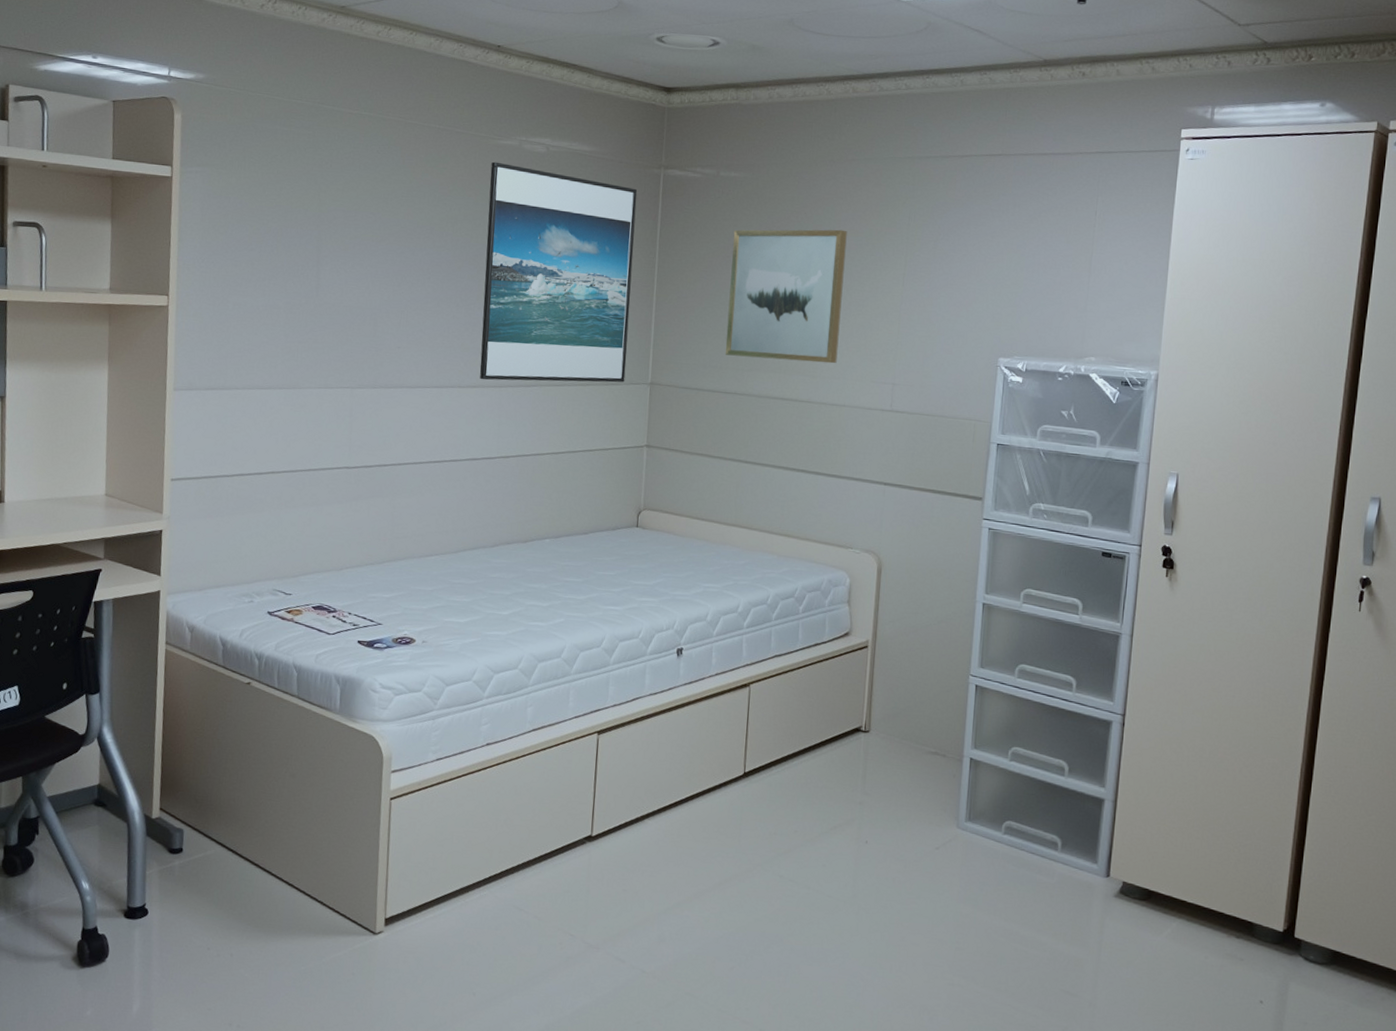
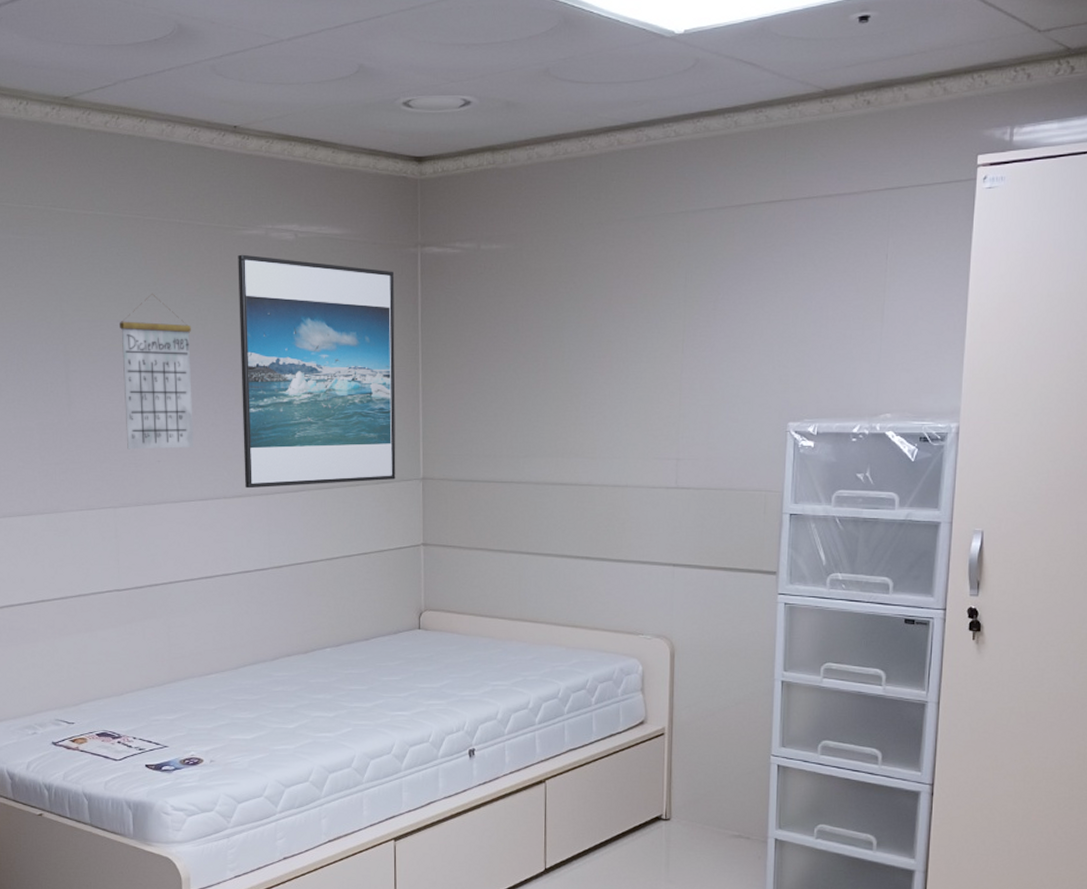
calendar: none [369,190,441,337] -> present [119,293,193,450]
wall art: present [725,229,847,364] -> none [498,297,620,443]

